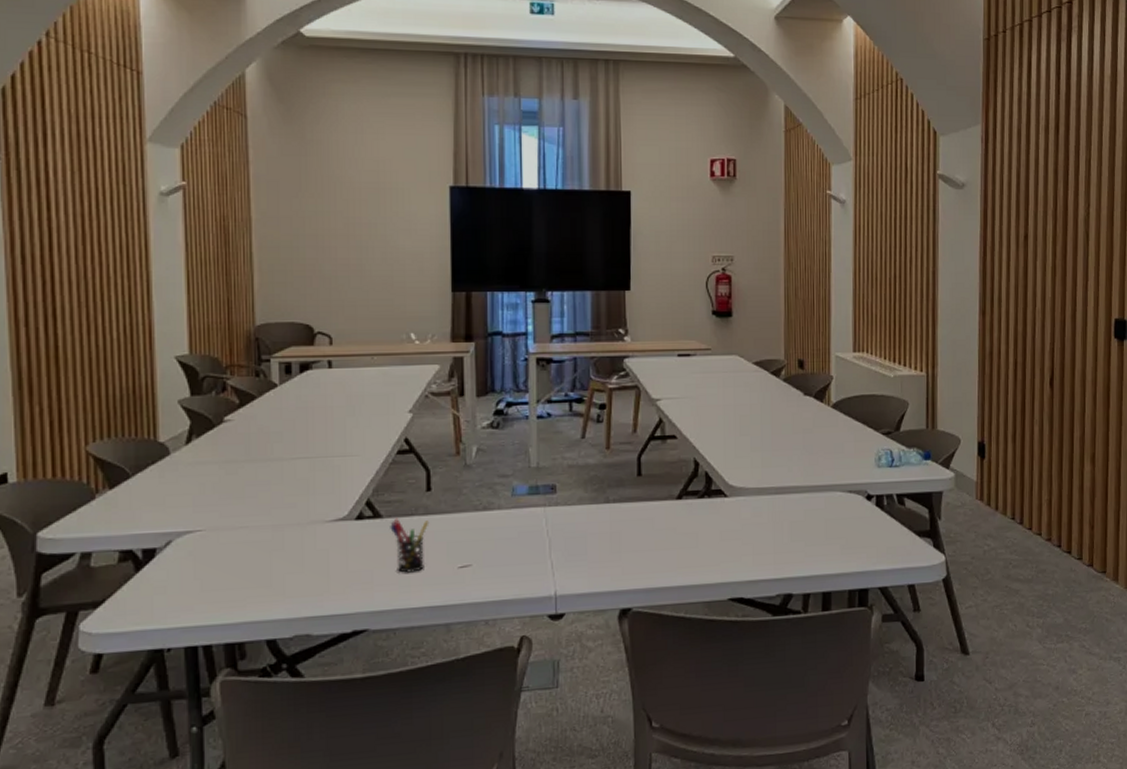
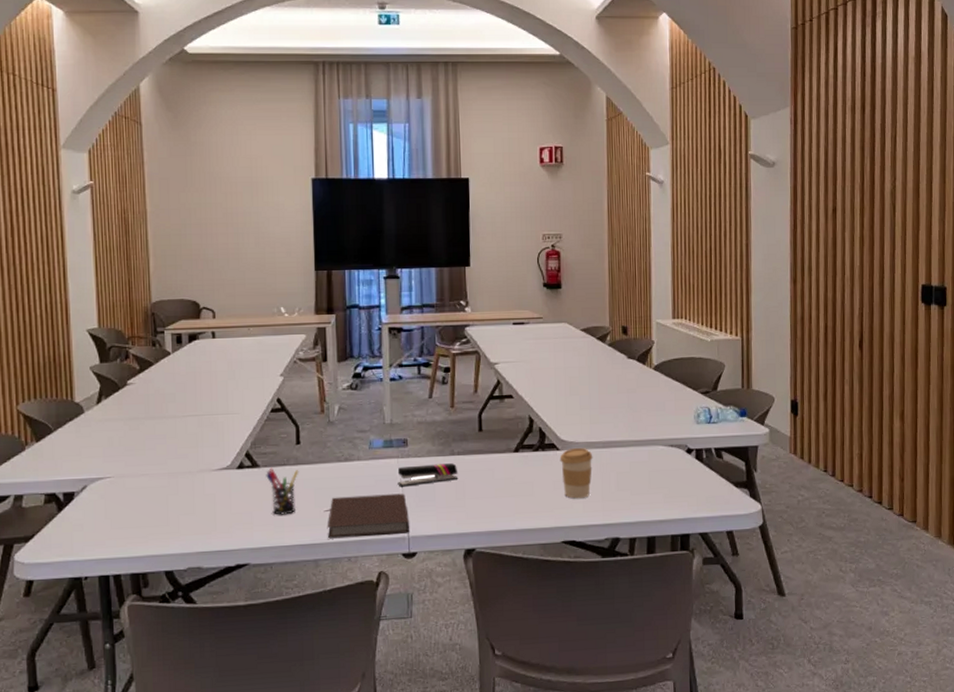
notebook: none [462,546,558,600] -> present [328,493,410,539]
stapler: none [544,512,614,540] -> present [397,463,459,487]
coffee cup: none [727,494,765,551] -> present [559,448,593,499]

